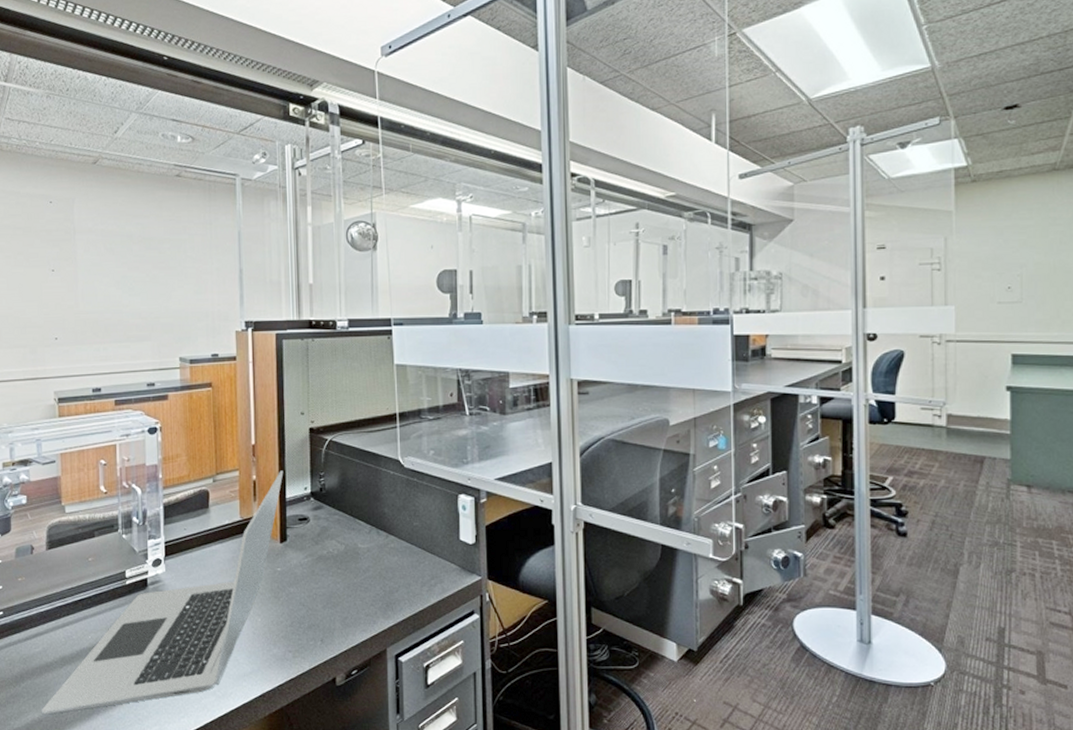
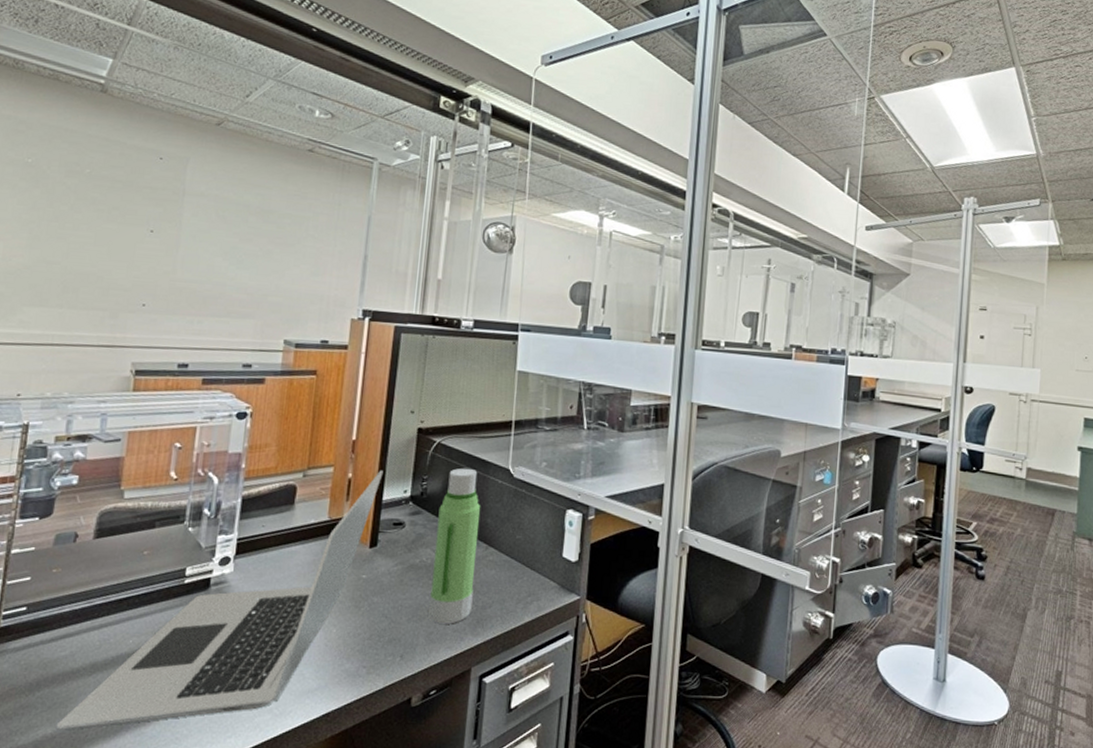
water bottle: none [338,462,380,609] -> present [428,468,481,624]

